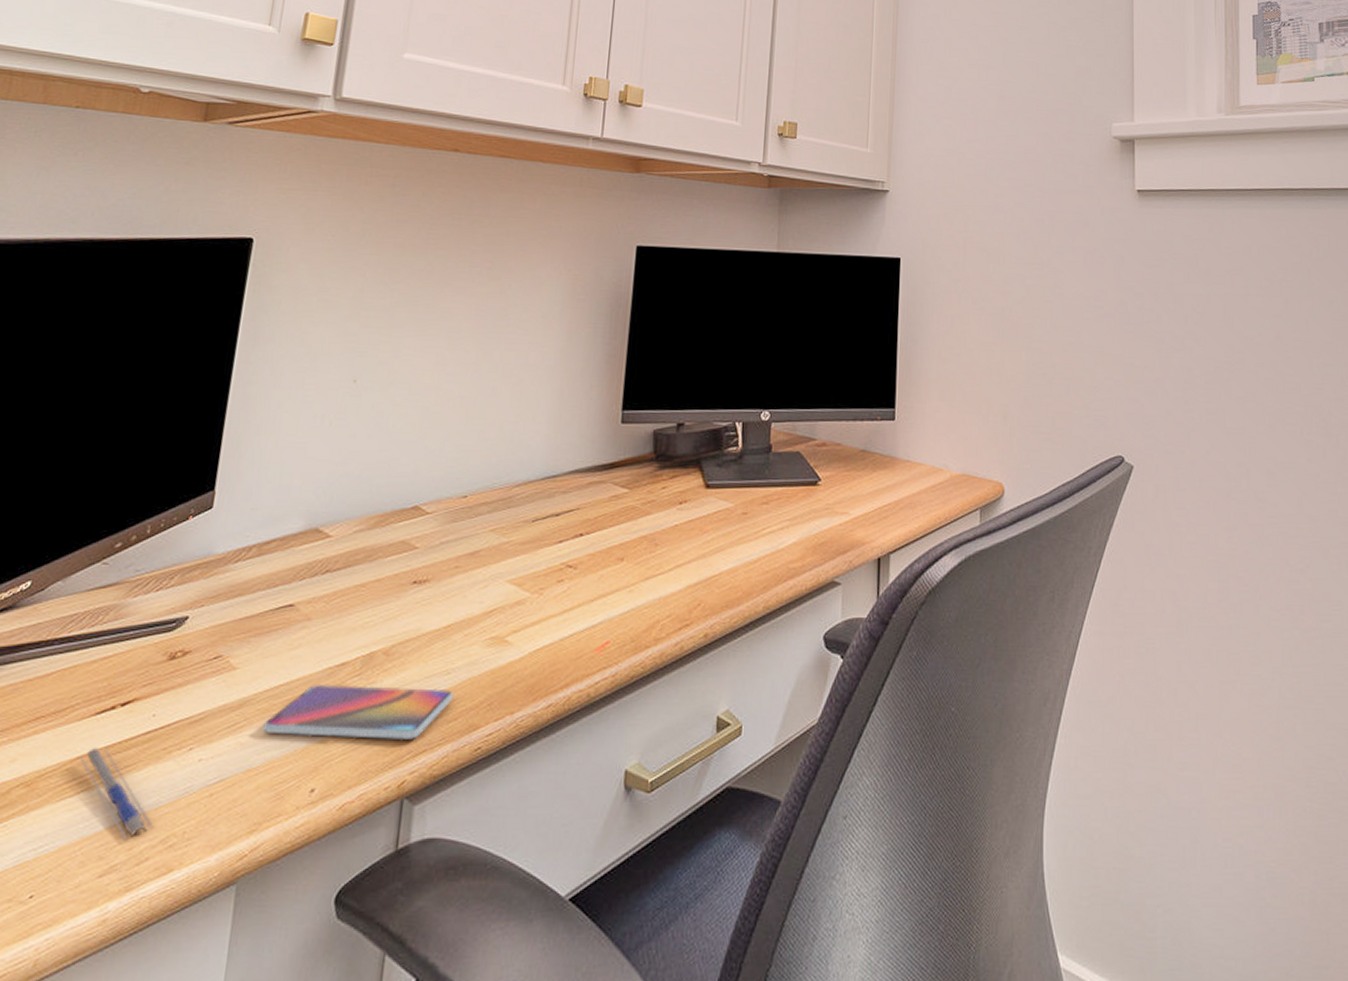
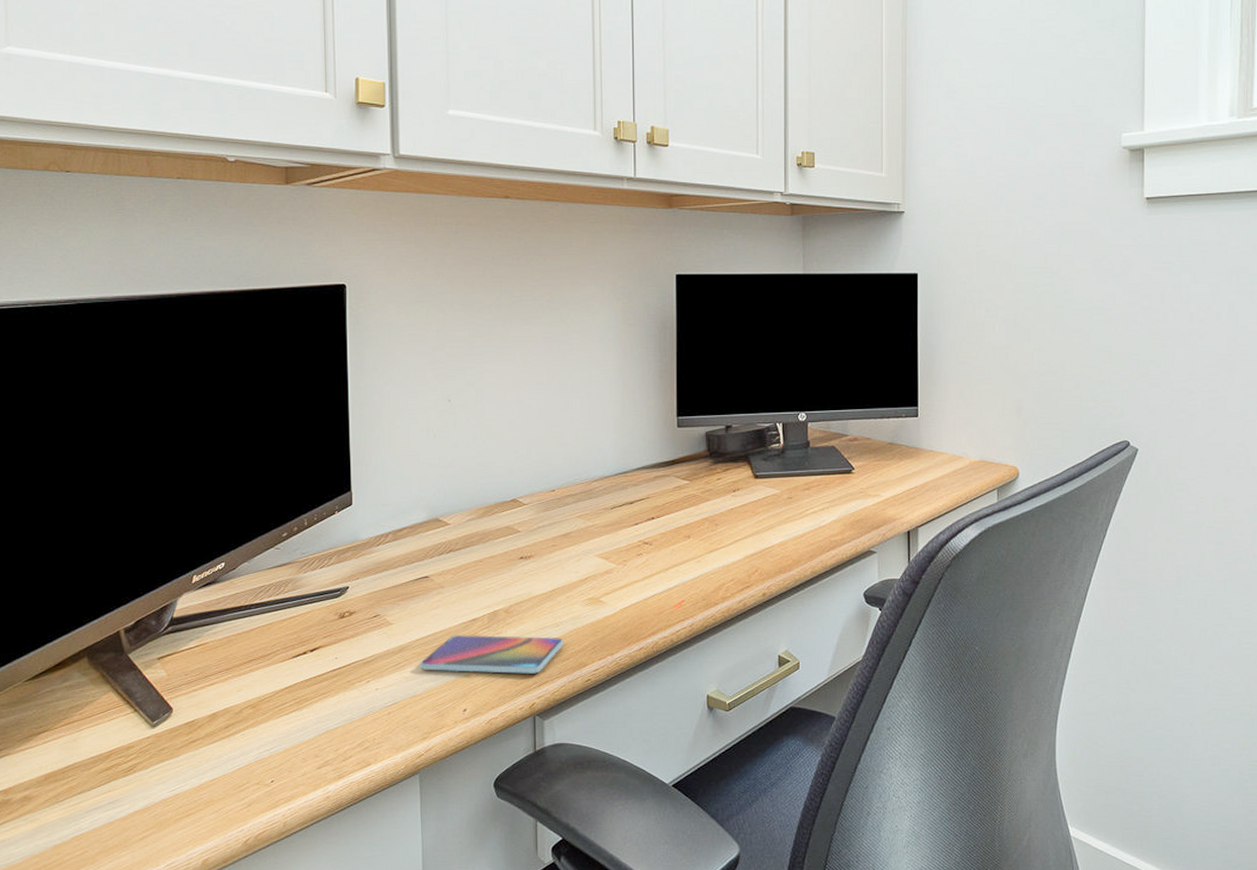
pen: present [79,748,154,840] -> none [287,681,351,744]

